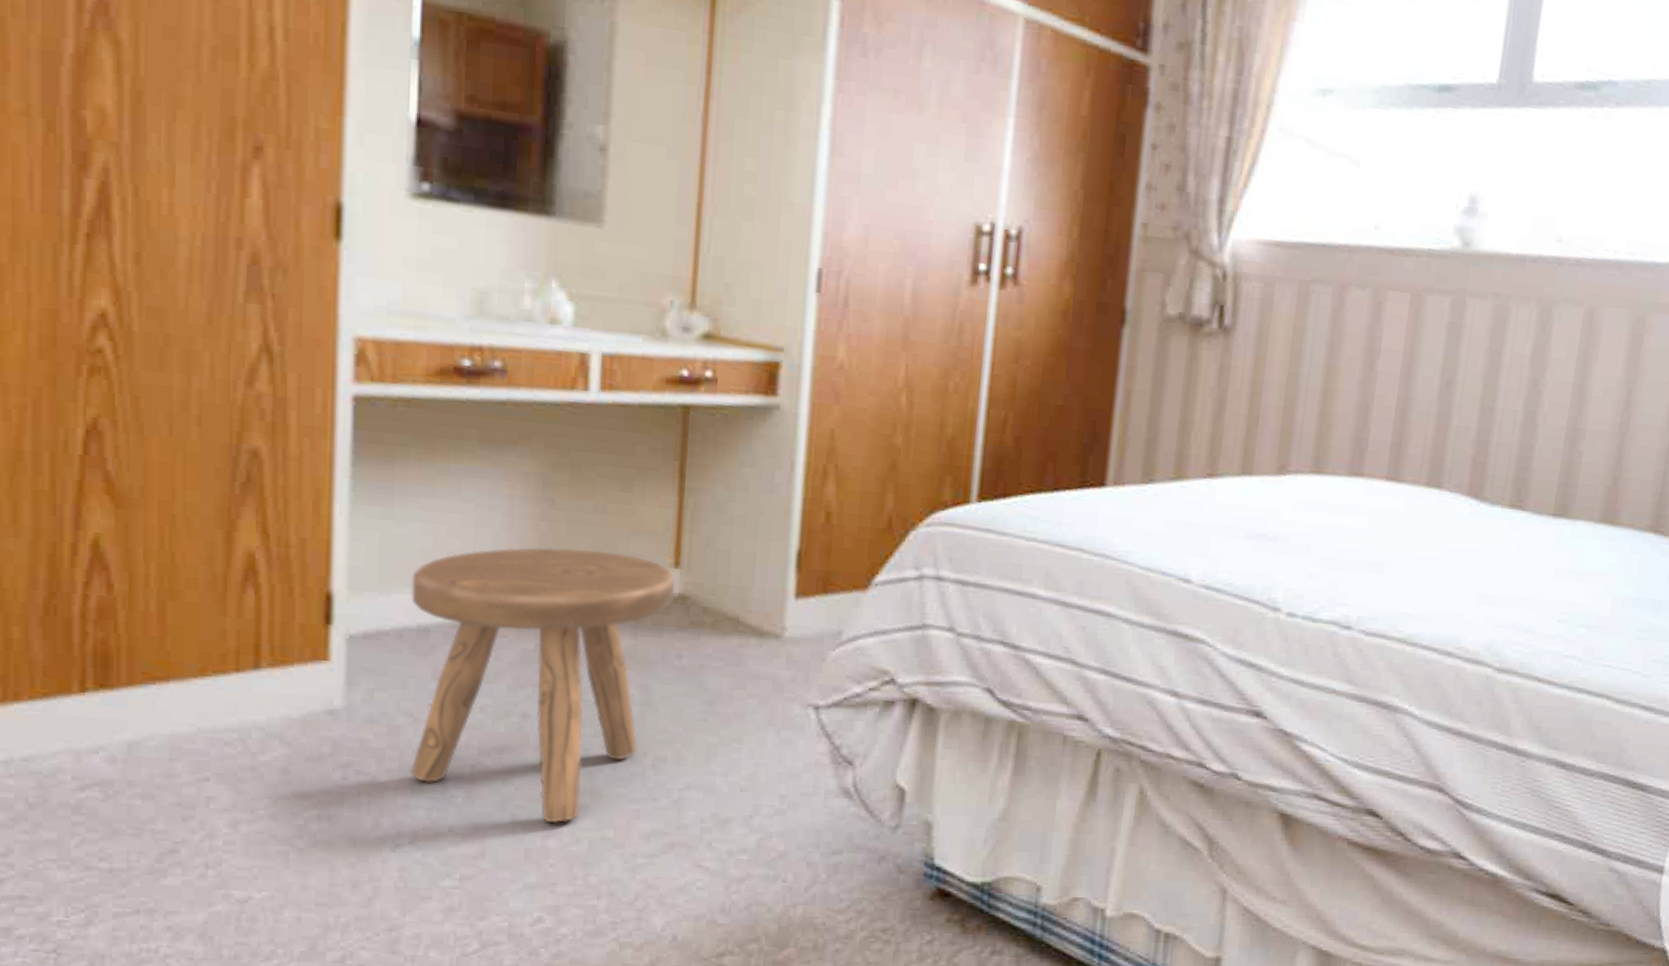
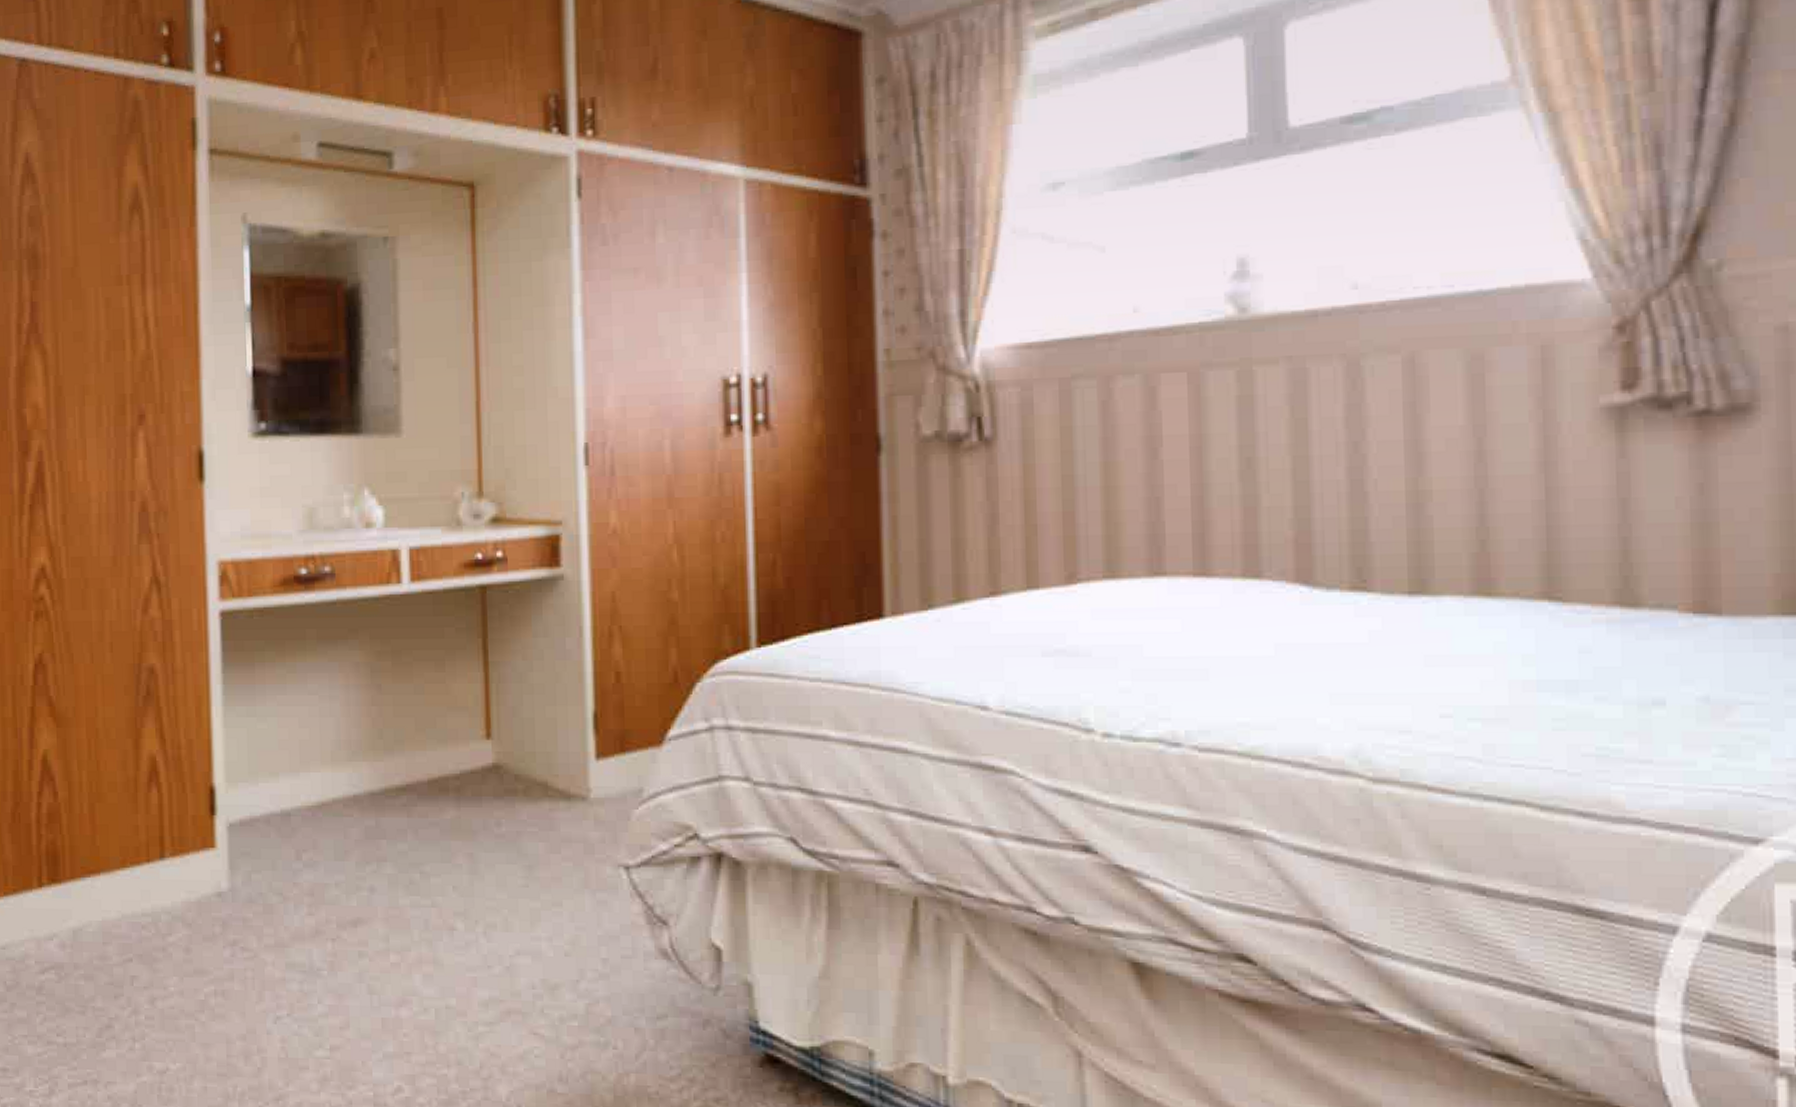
stool: present [410,547,675,824] -> none [274,729,489,993]

